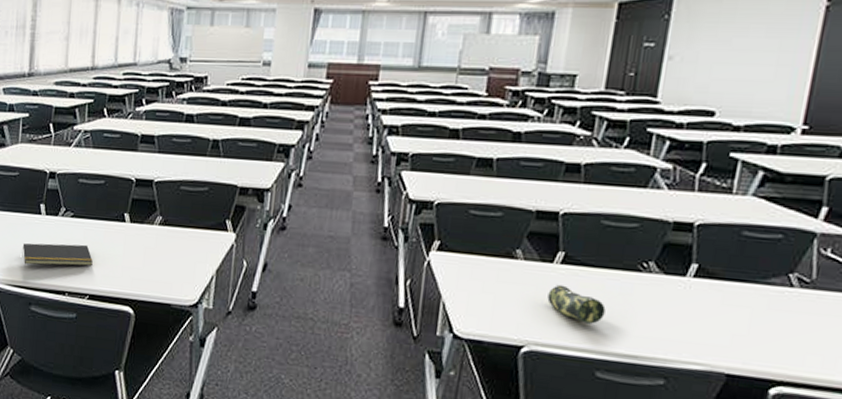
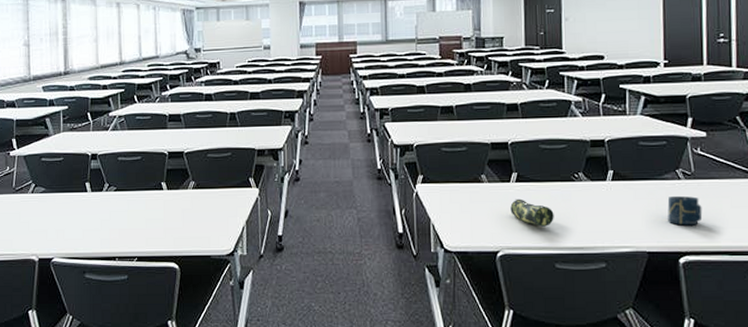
notepad: present [22,243,93,267] -> none [72,213,138,237]
cup: none [763,307,818,349] -> present [667,195,703,226]

